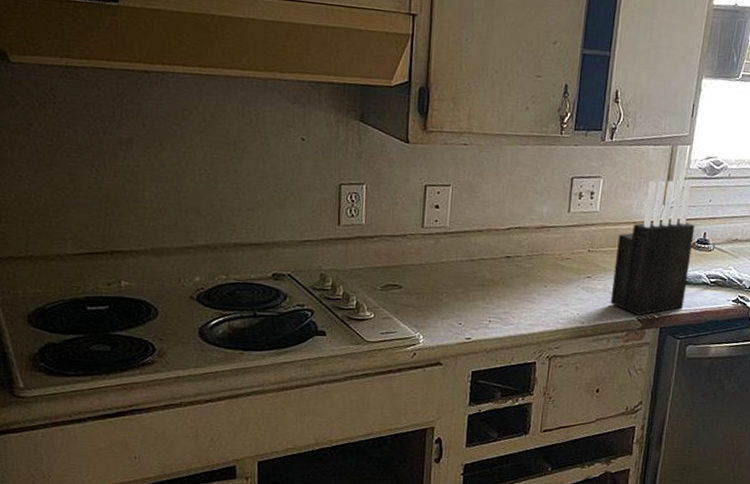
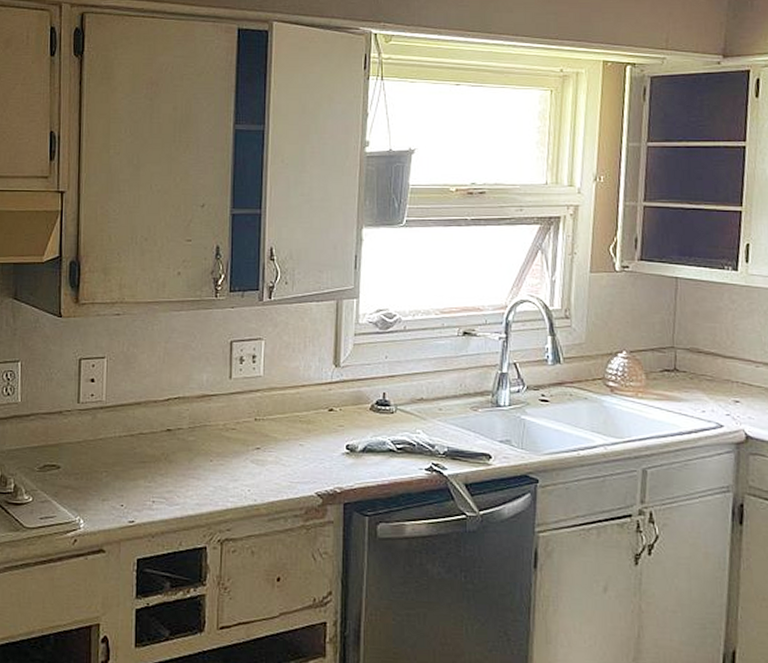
knife block: present [610,180,695,316] -> none [284,336,372,490]

